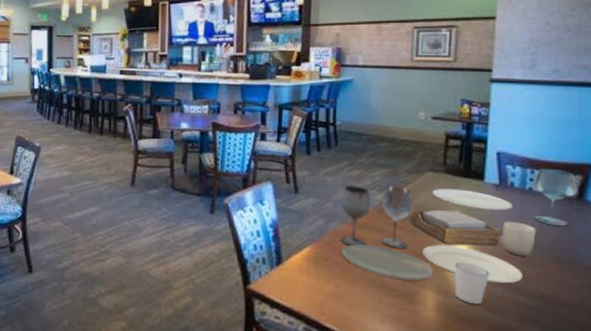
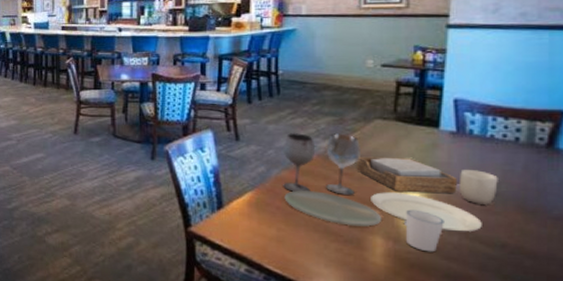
plate: present [432,188,512,210] -> none [381,135,471,158]
wine glass: present [533,168,577,227] -> none [495,115,546,175]

